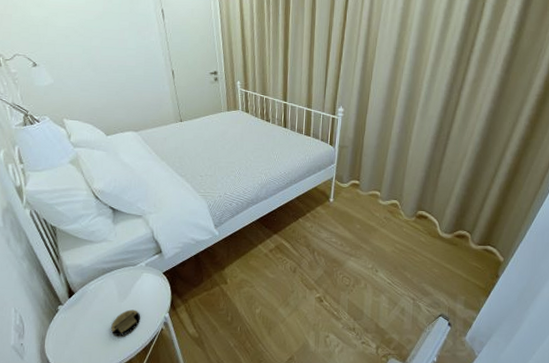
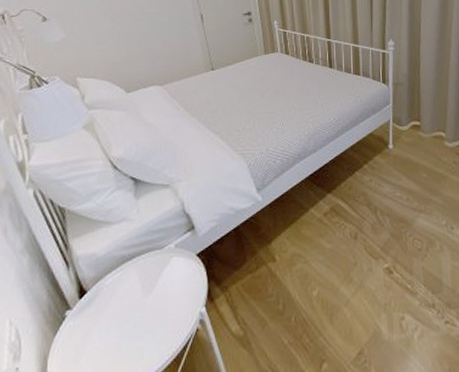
coaster: present [111,309,141,336] -> none [133,306,171,344]

